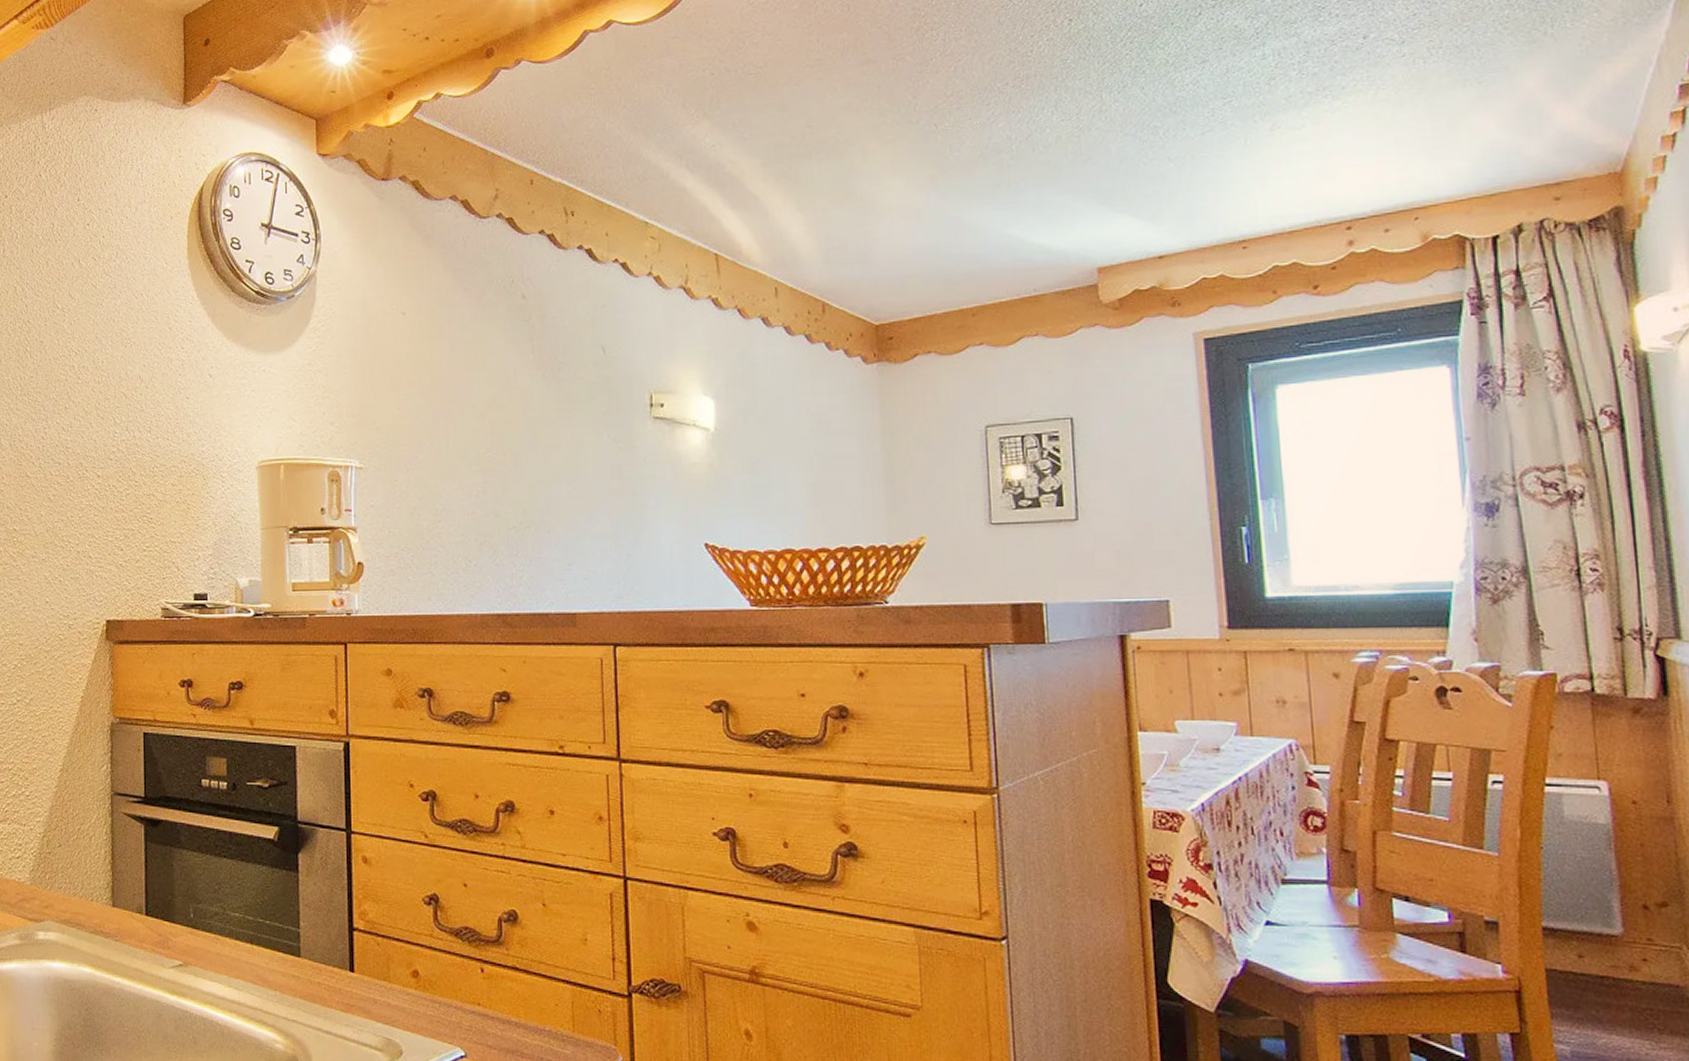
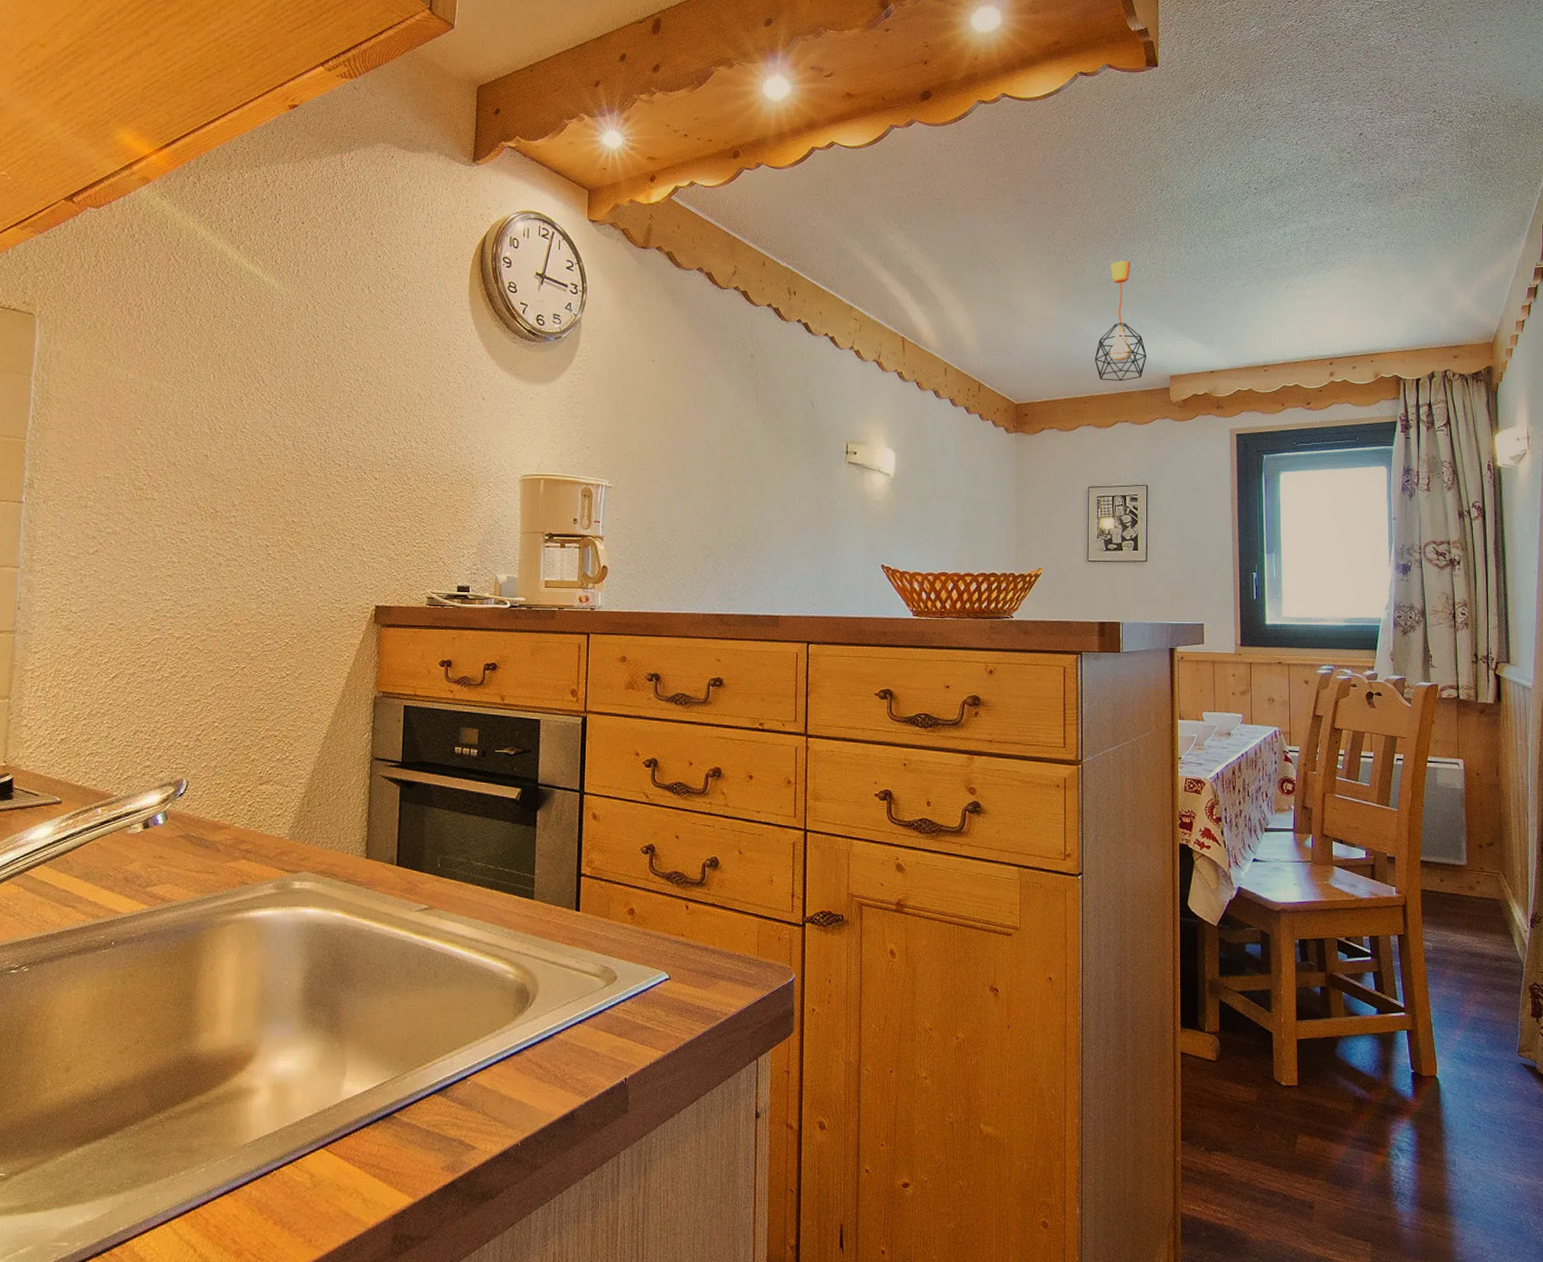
pendant light: none [984,121,1062,284] -> present [1094,261,1147,382]

